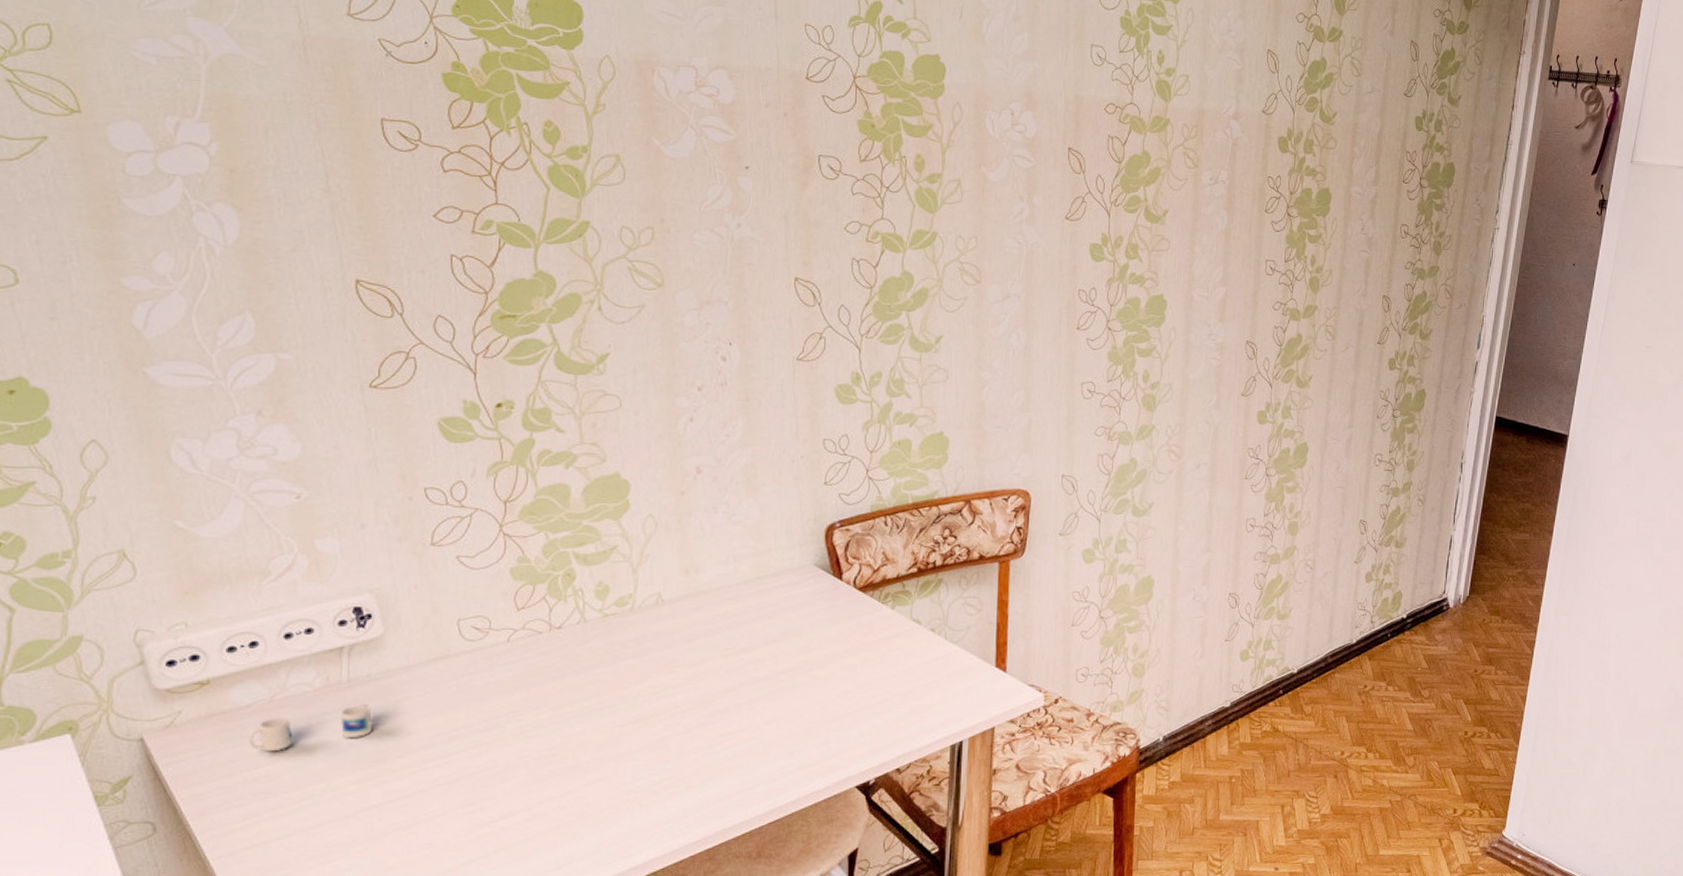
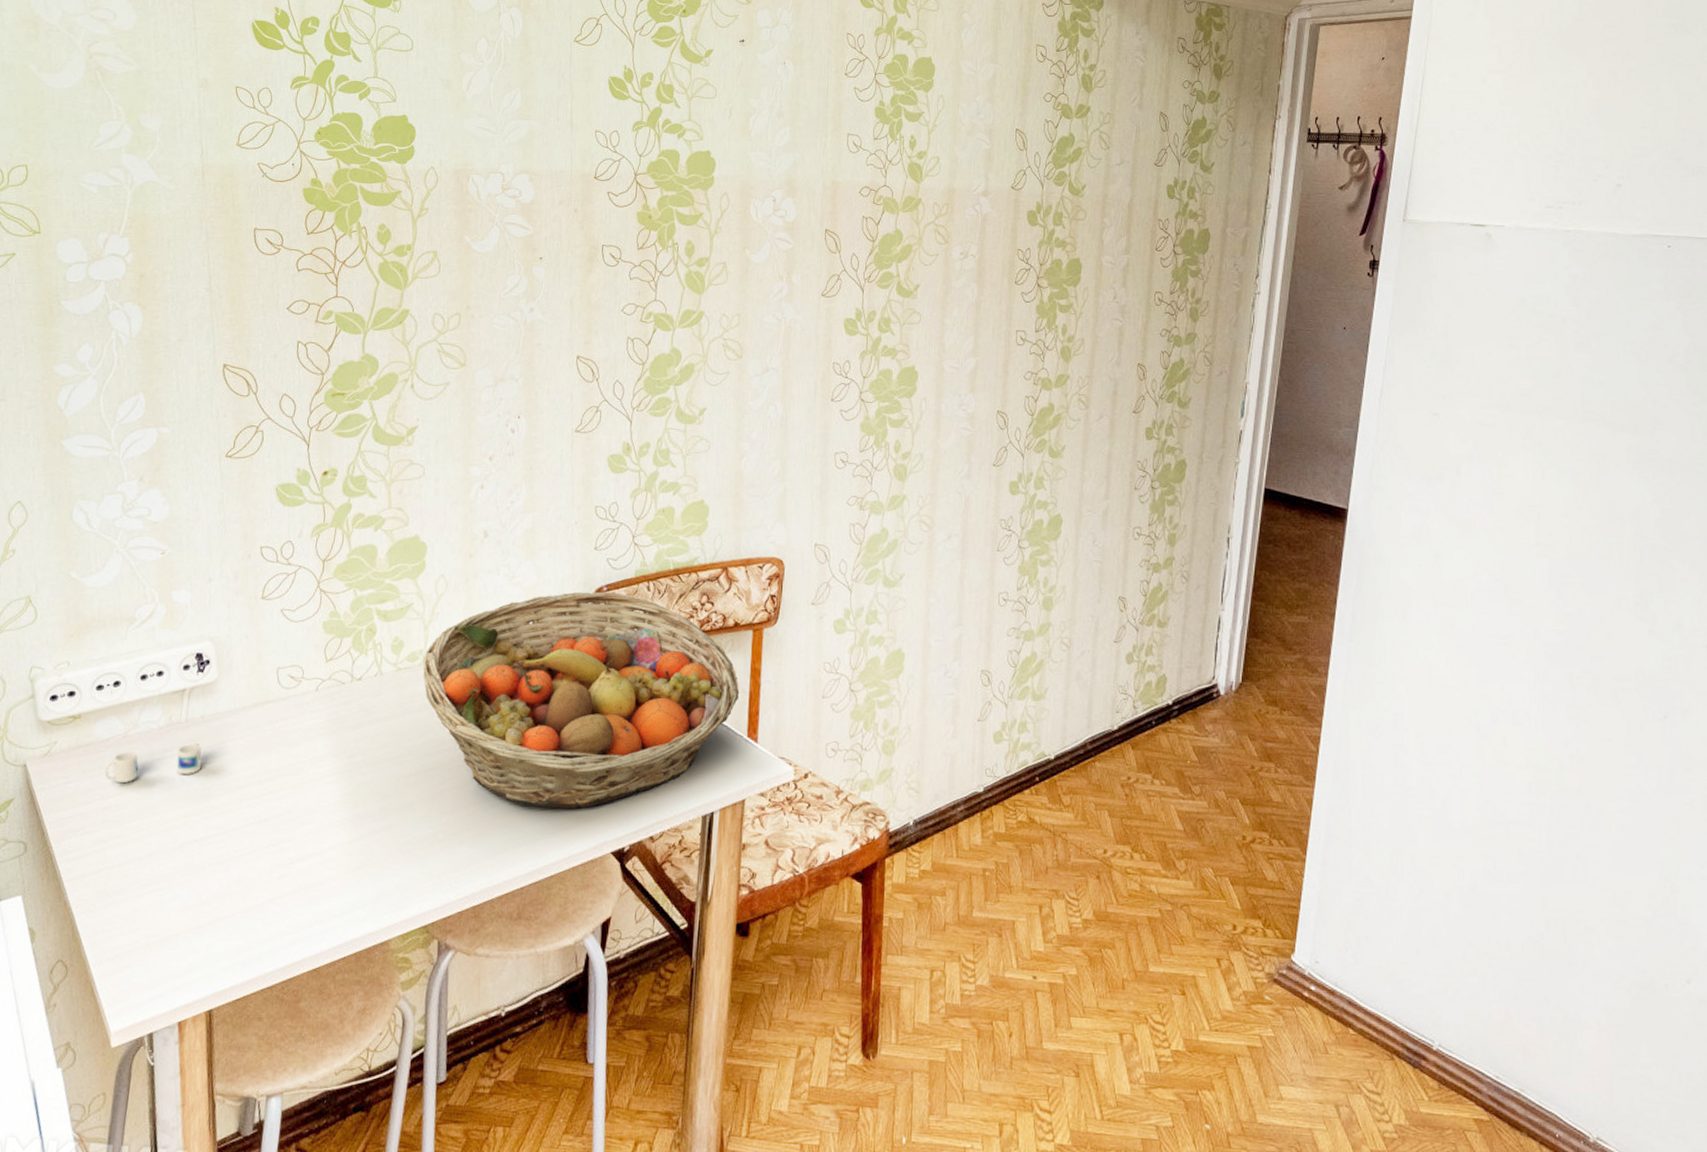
fruit basket: none [634,528,987,748] -> present [423,591,740,809]

